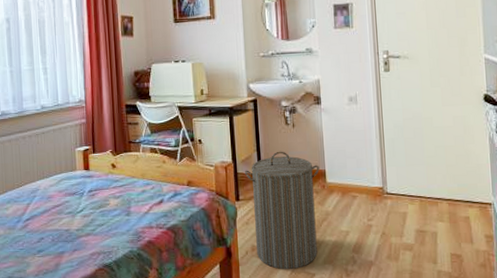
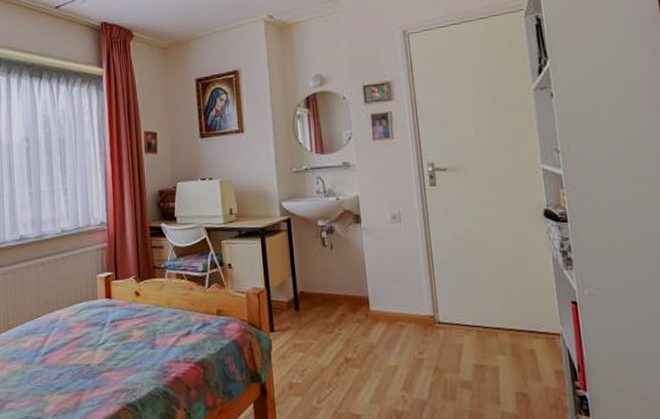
laundry hamper: present [244,151,319,270] -> none [278,275,363,411]

